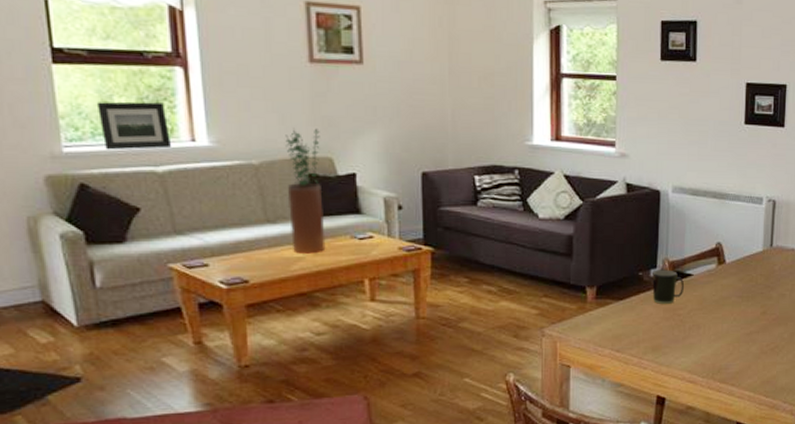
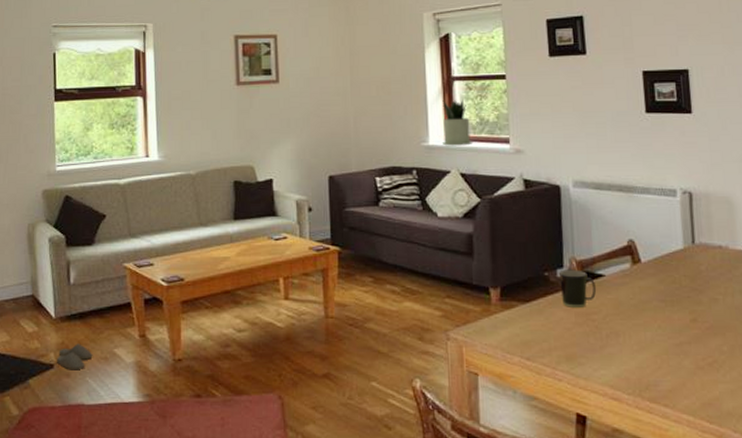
slippers: none [83,354,134,383] -> present [56,344,93,370]
picture frame: present [97,101,172,150] -> none [82,127,132,167]
vase: present [285,127,326,255] -> none [216,141,247,255]
planter: none [546,98,579,147] -> present [441,99,473,146]

